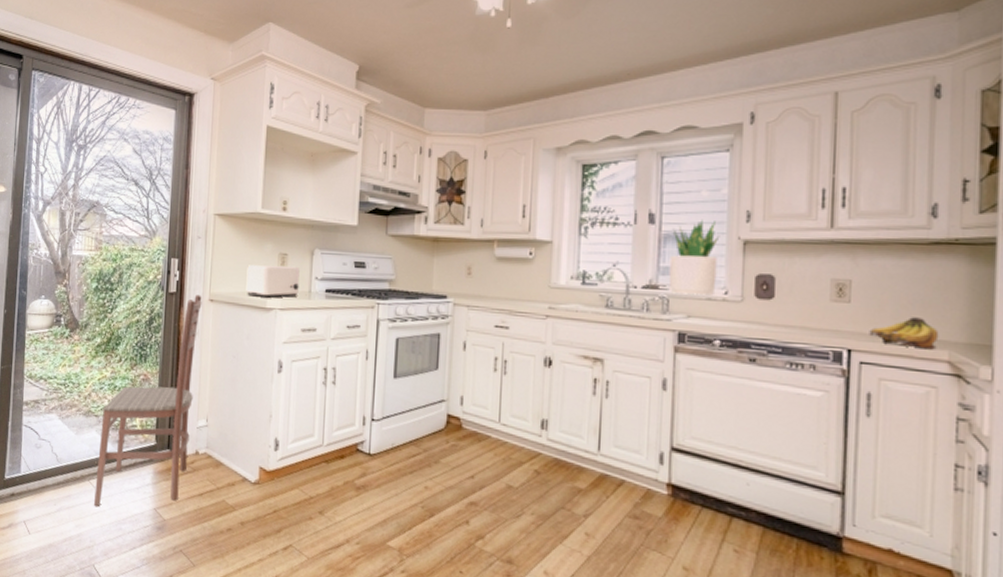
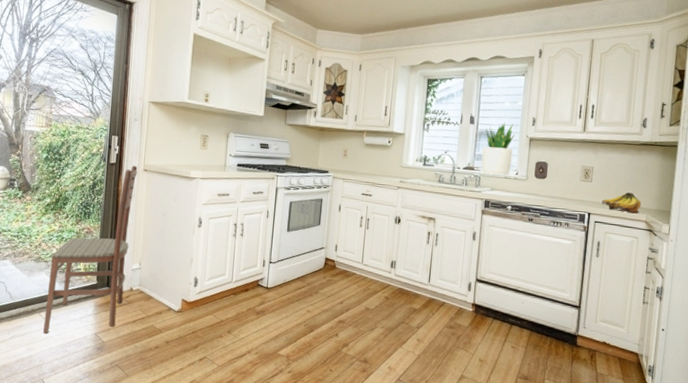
toaster: present [246,264,300,298] -> none [174,143,218,170]

